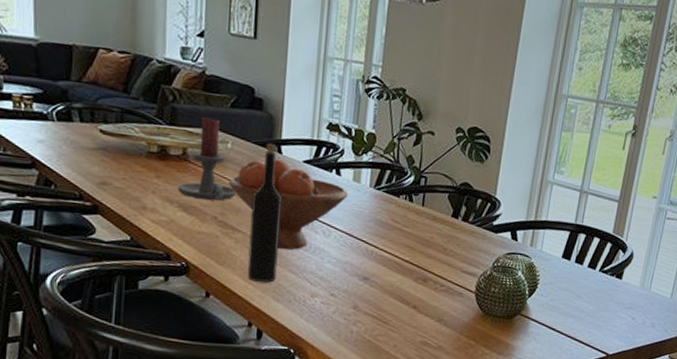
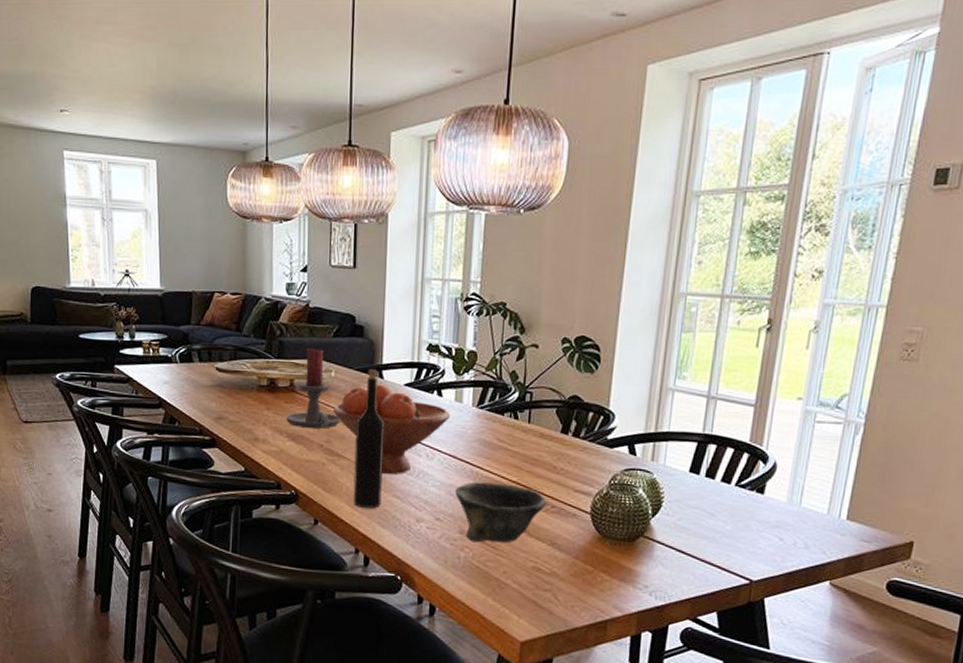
bowl: none [350,260,437,319] -> present [455,482,547,543]

